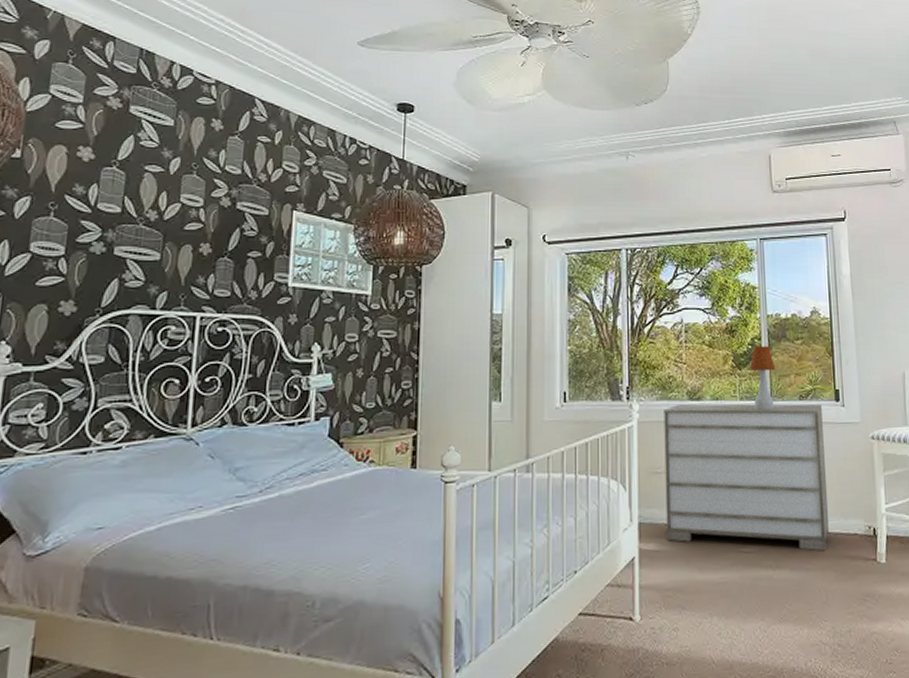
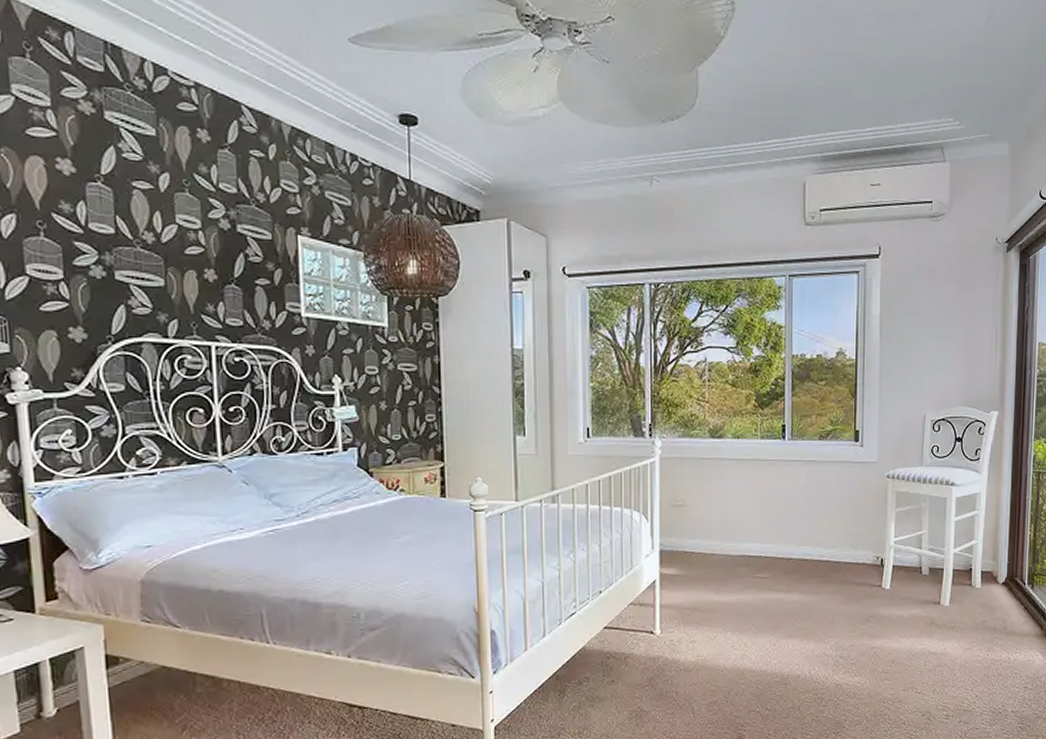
dresser: present [664,403,830,551] -> none [685,441,841,578]
table lamp: present [750,345,776,411] -> none [772,386,798,449]

